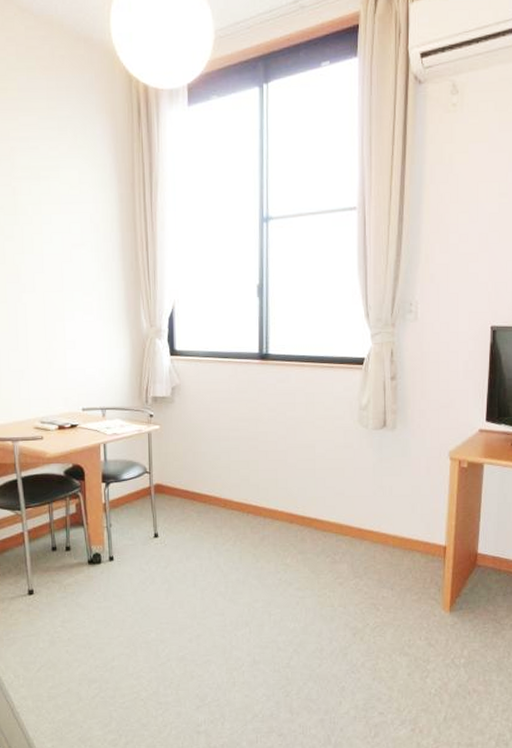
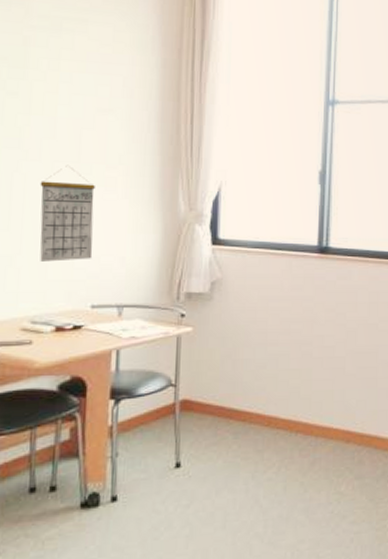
calendar: none [36,295,80,374] -> present [40,166,95,262]

